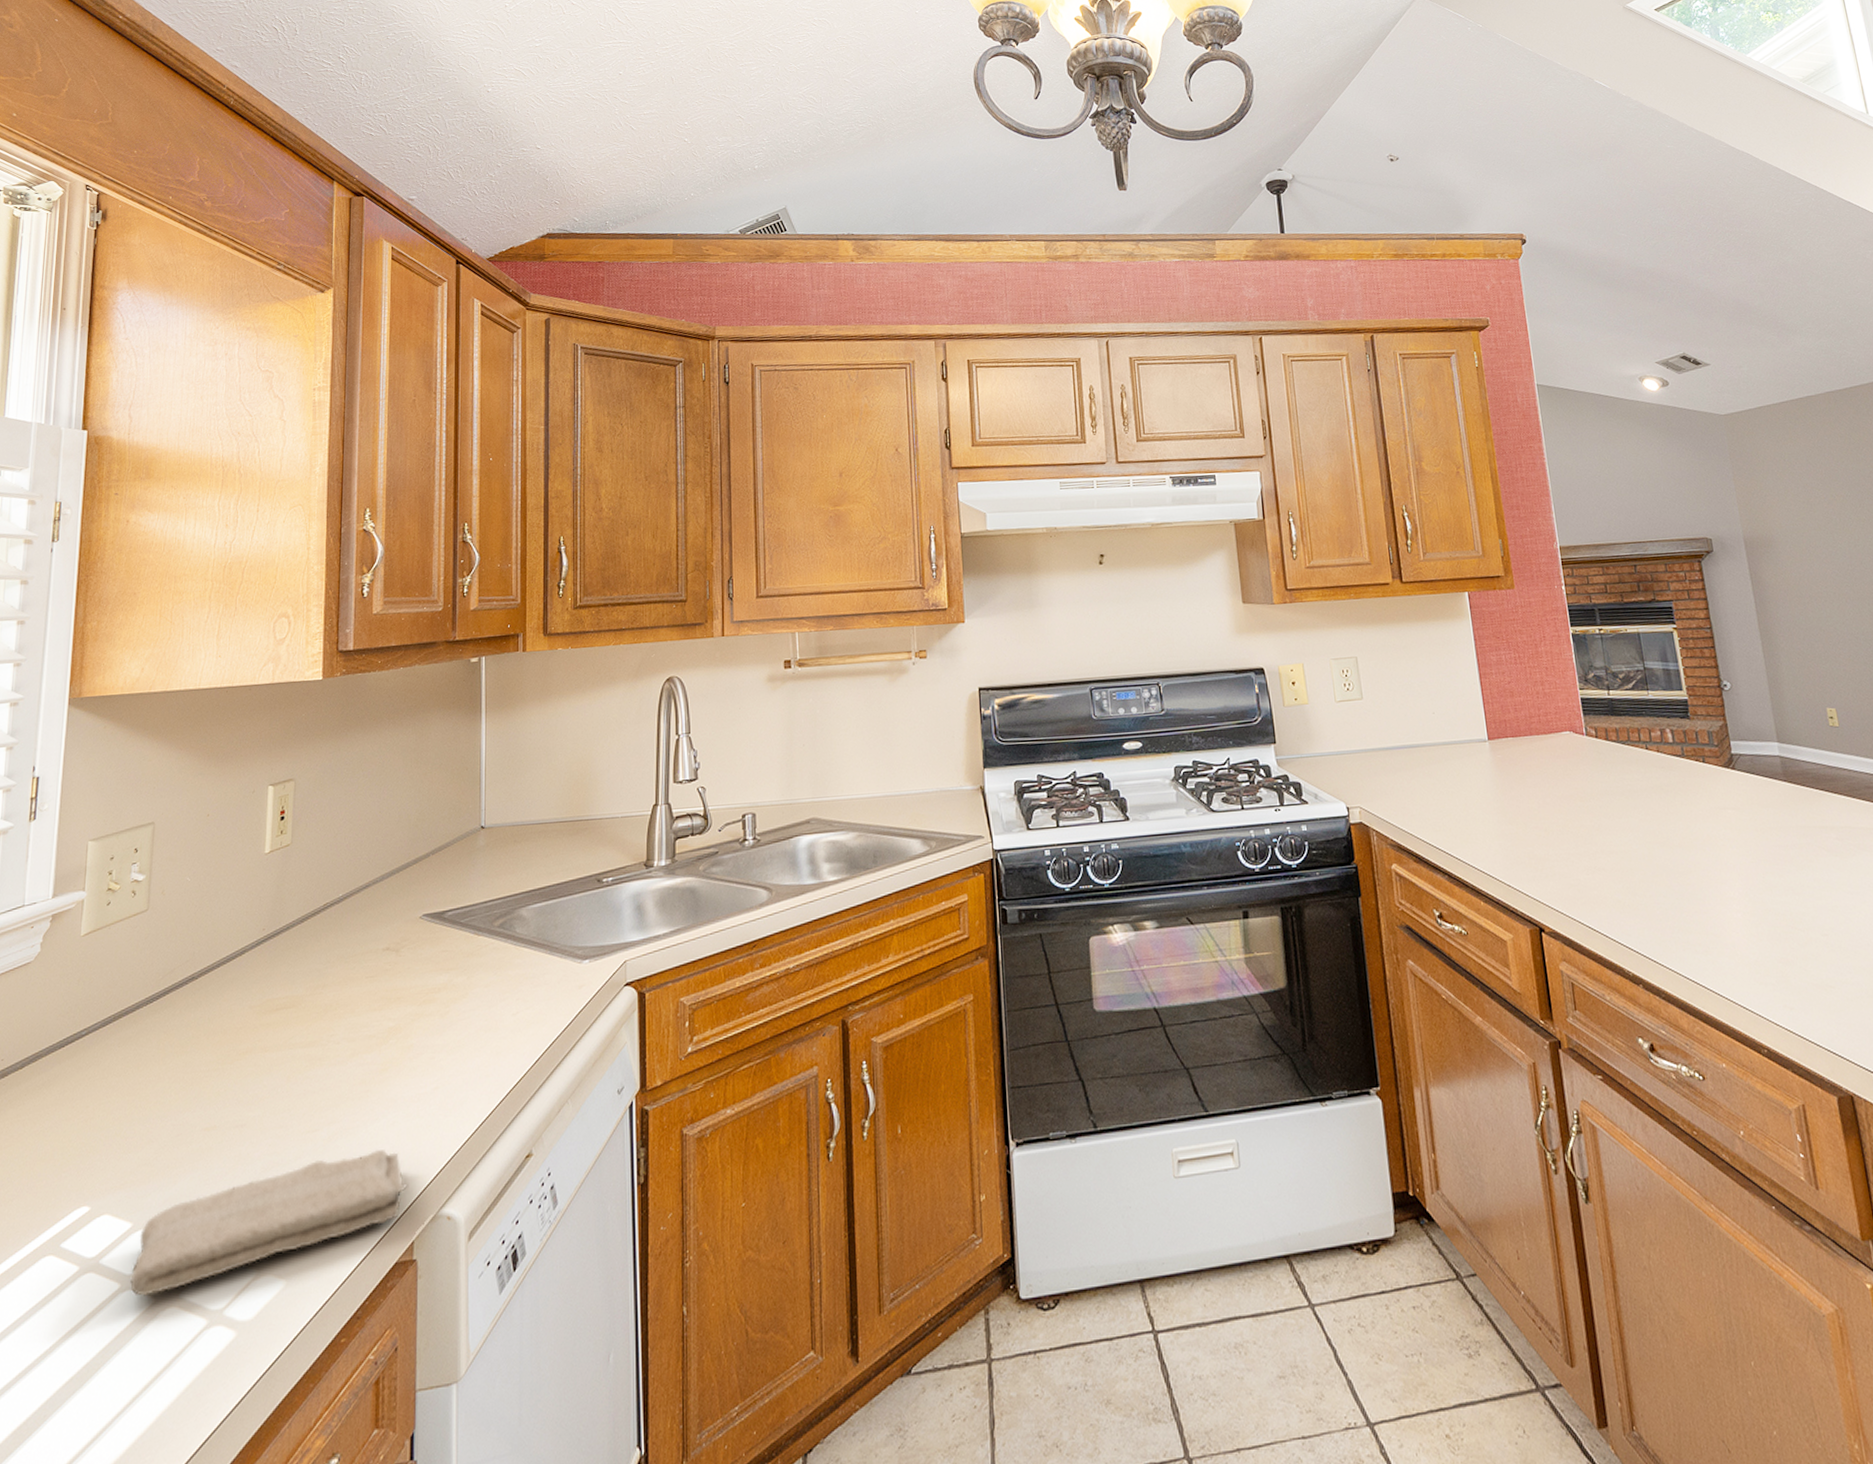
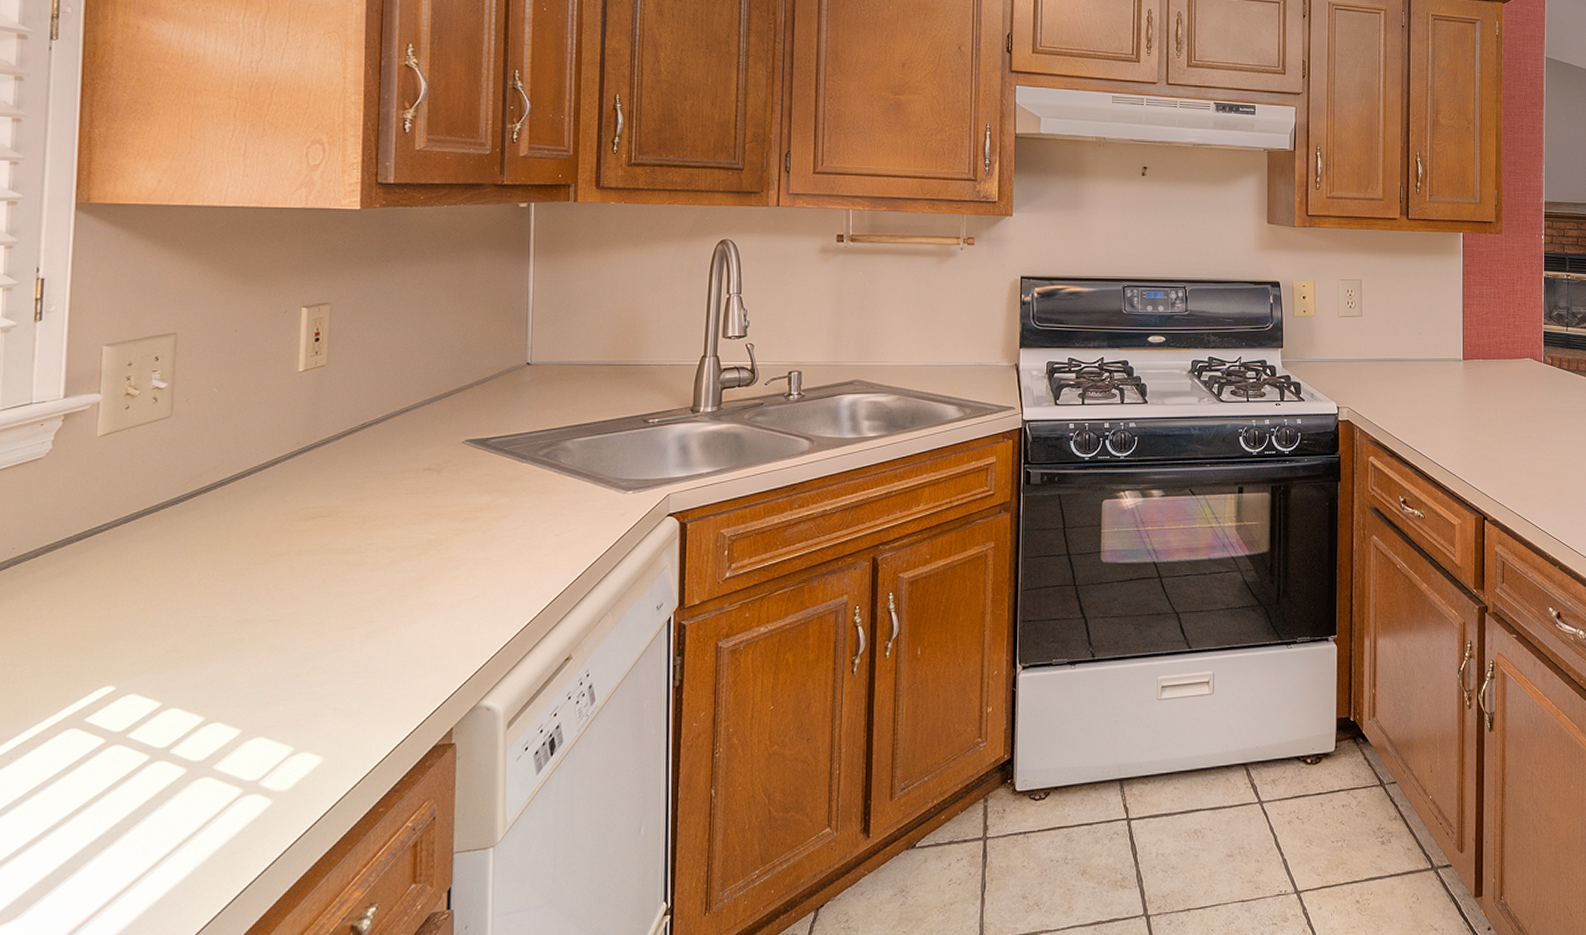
washcloth: present [130,1150,408,1296] -> none [160,648,448,767]

